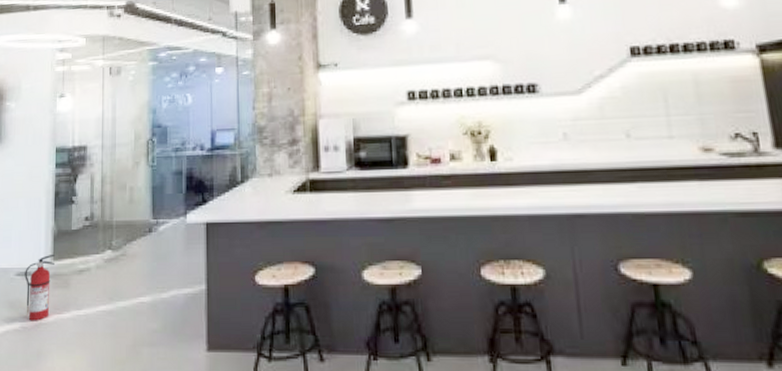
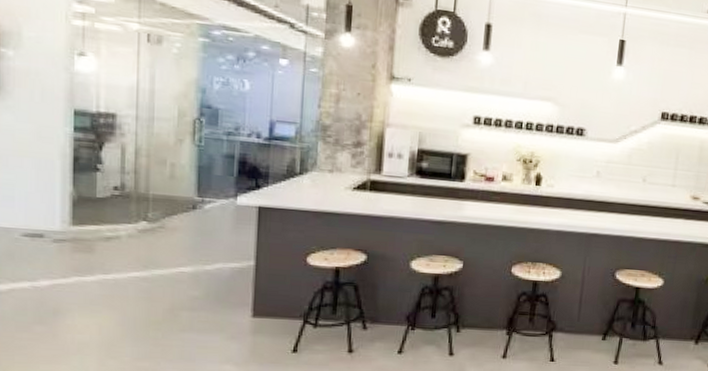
fire extinguisher: present [25,253,56,321] -> none [34,218,76,282]

